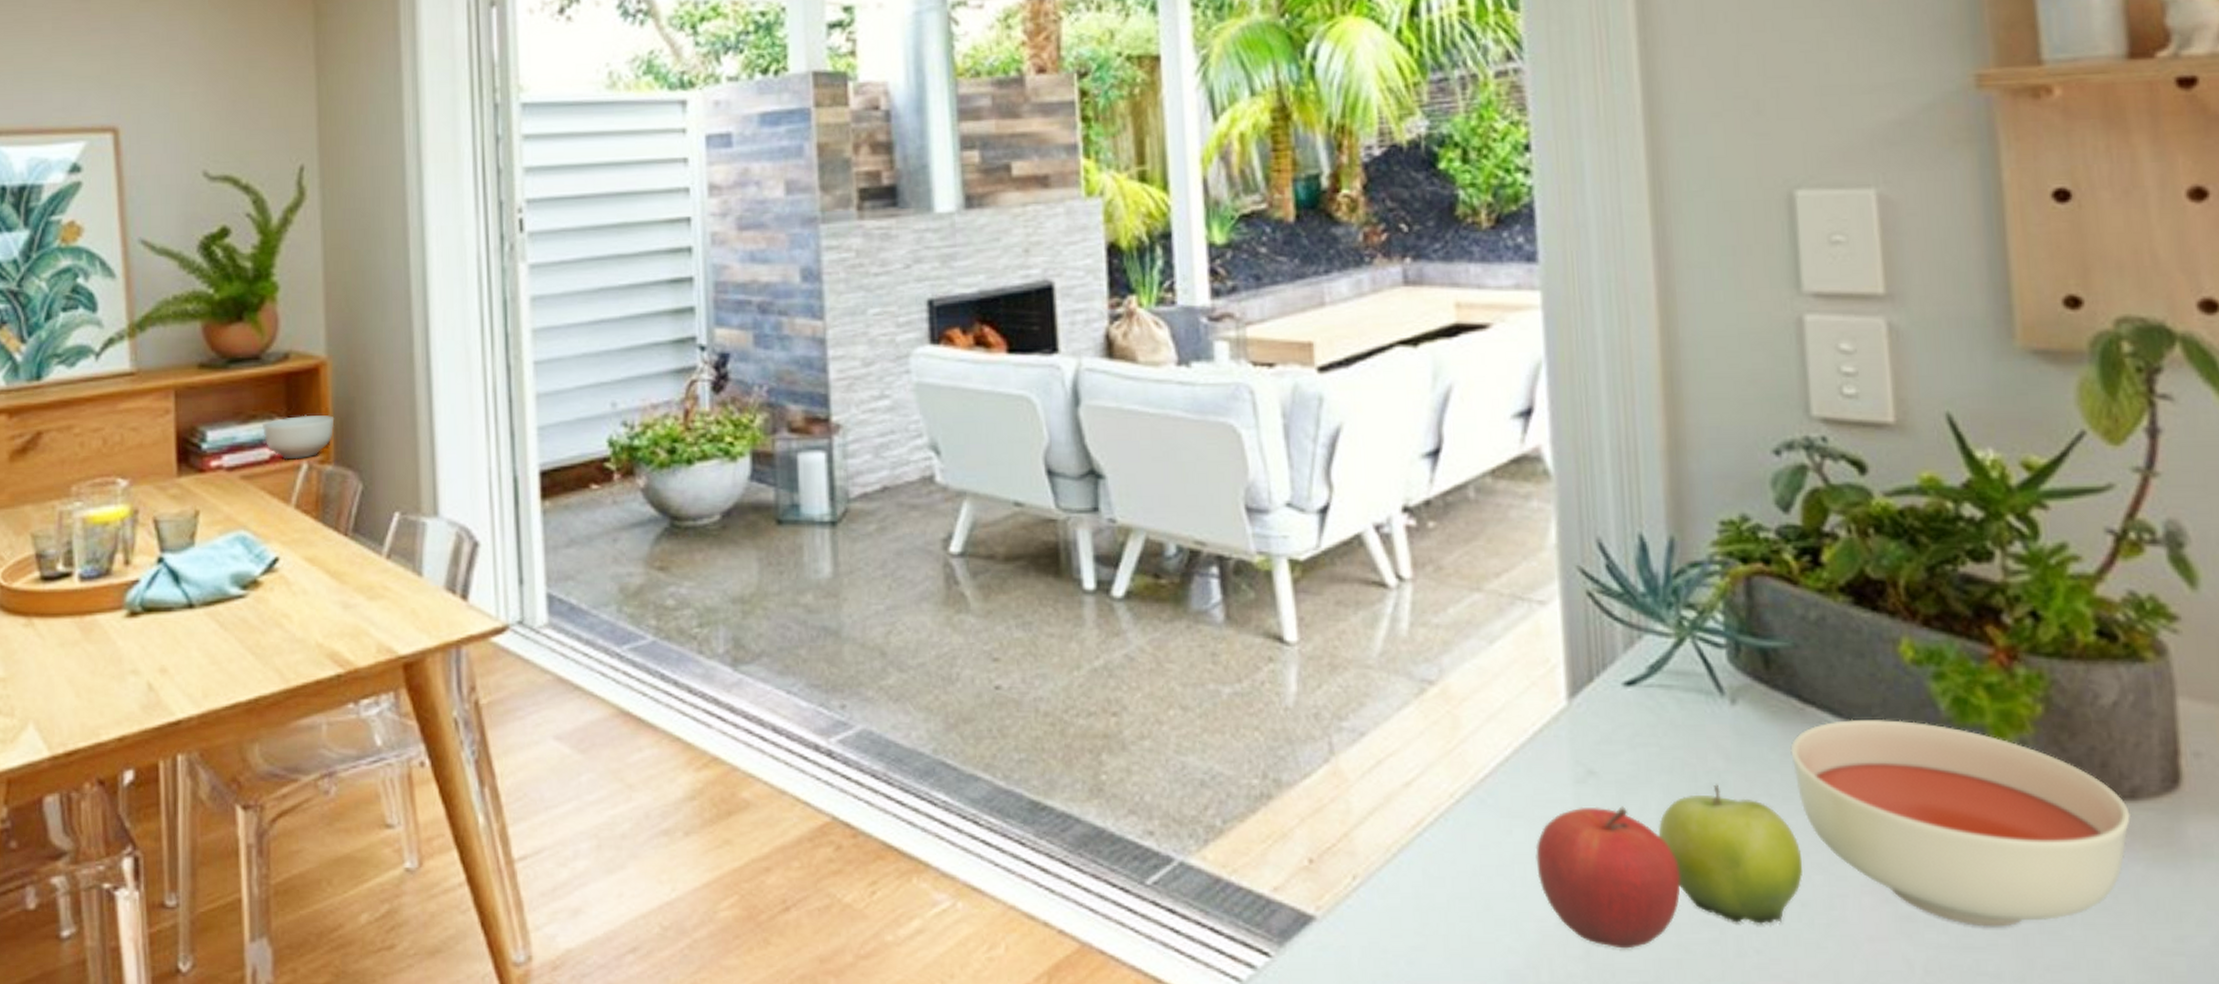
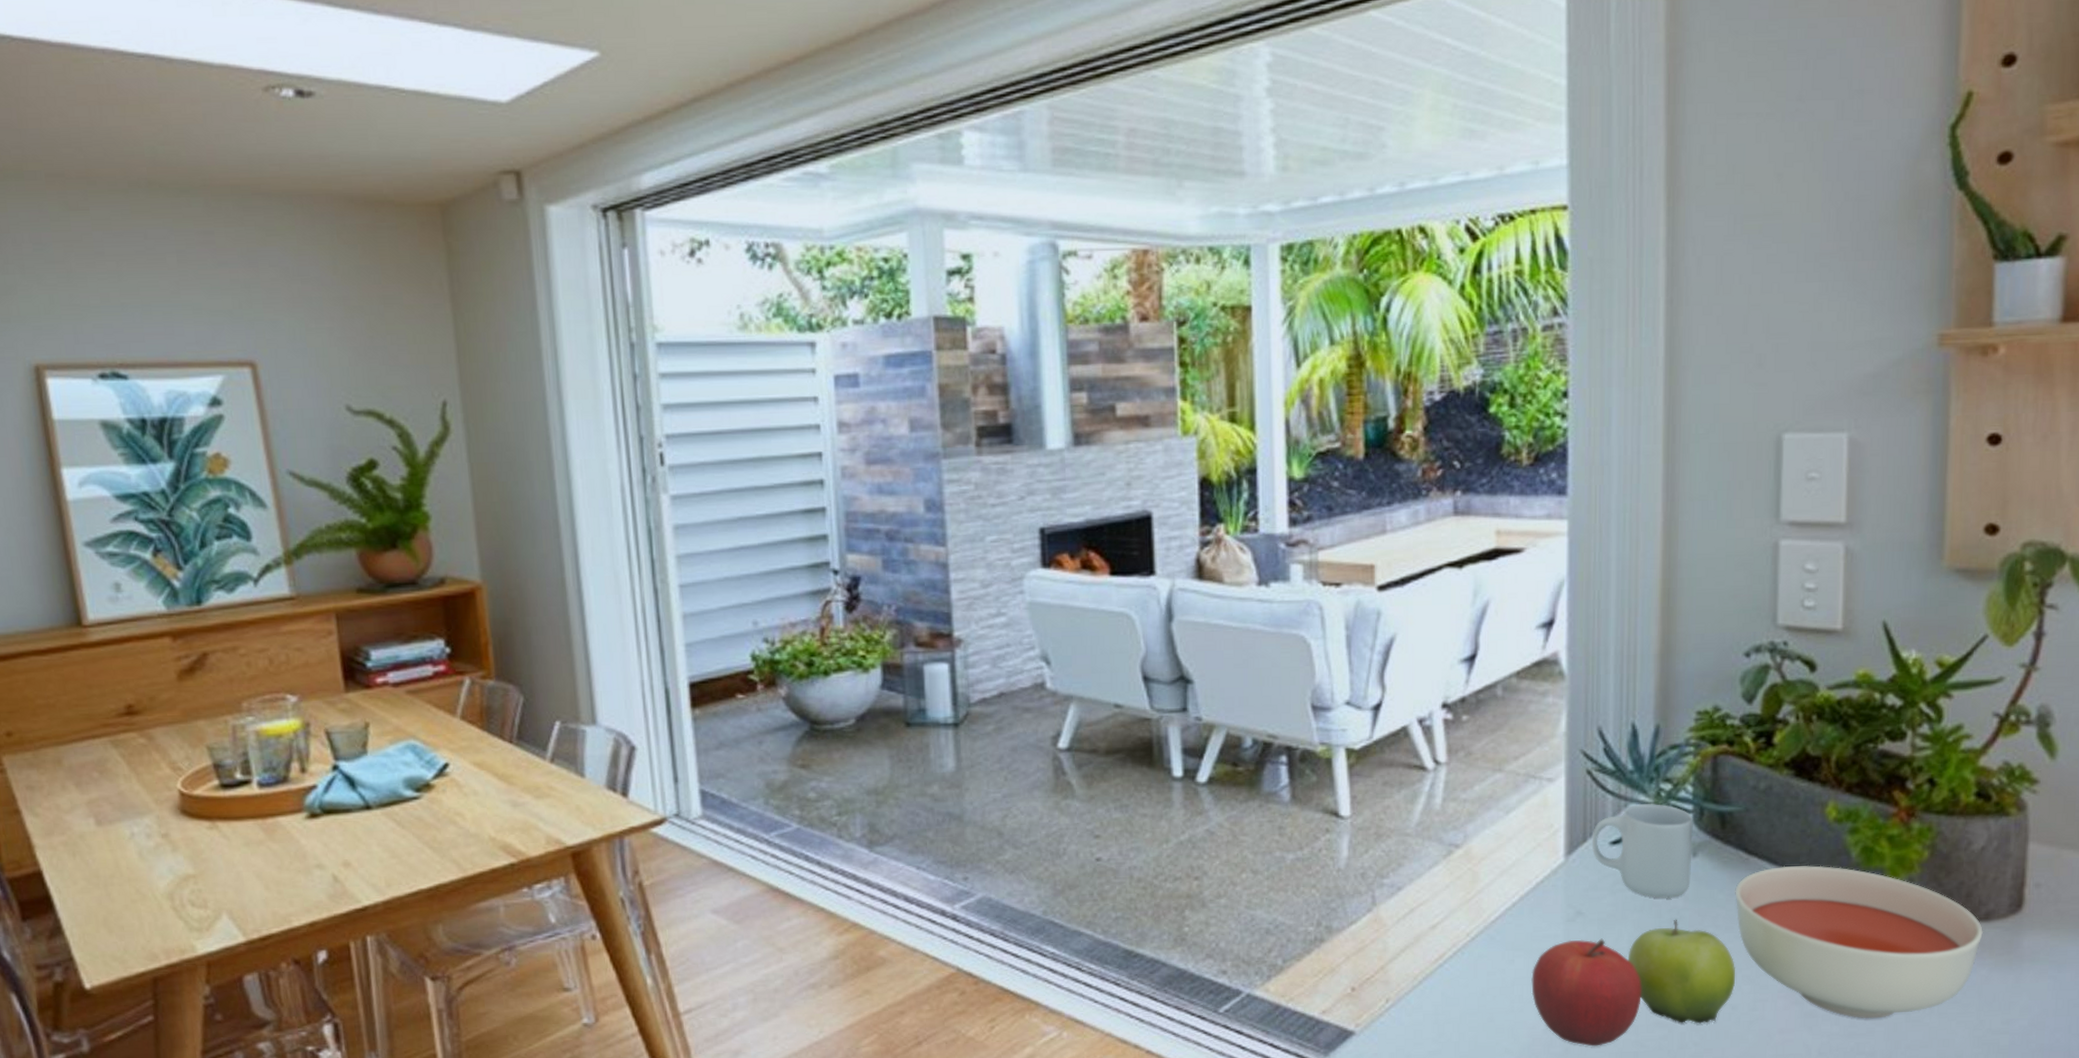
bowl: present [263,415,335,460] -> none [424,635,494,676]
cup: none [1599,634,1732,758] -> present [1591,803,1693,899]

